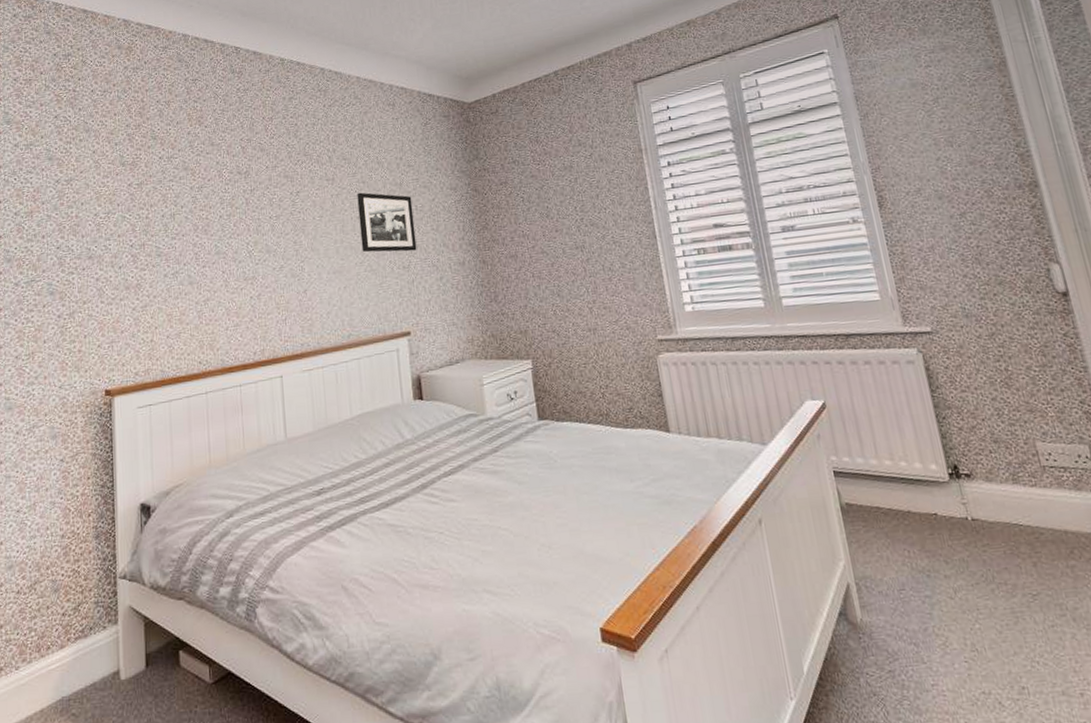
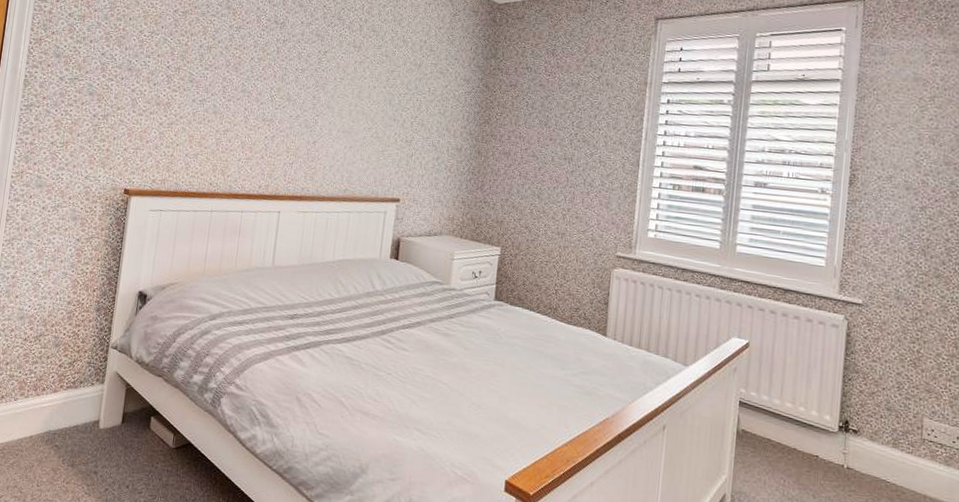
picture frame: present [357,192,417,253] -> none [372,64,427,129]

